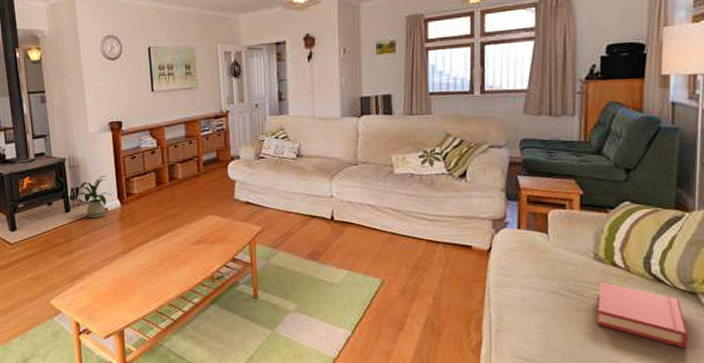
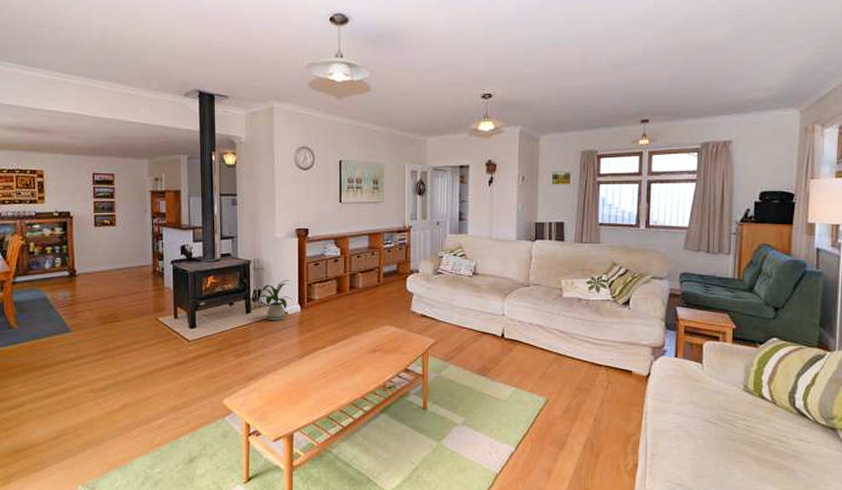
hardback book: present [597,282,688,349] -> none [745,413,828,482]

